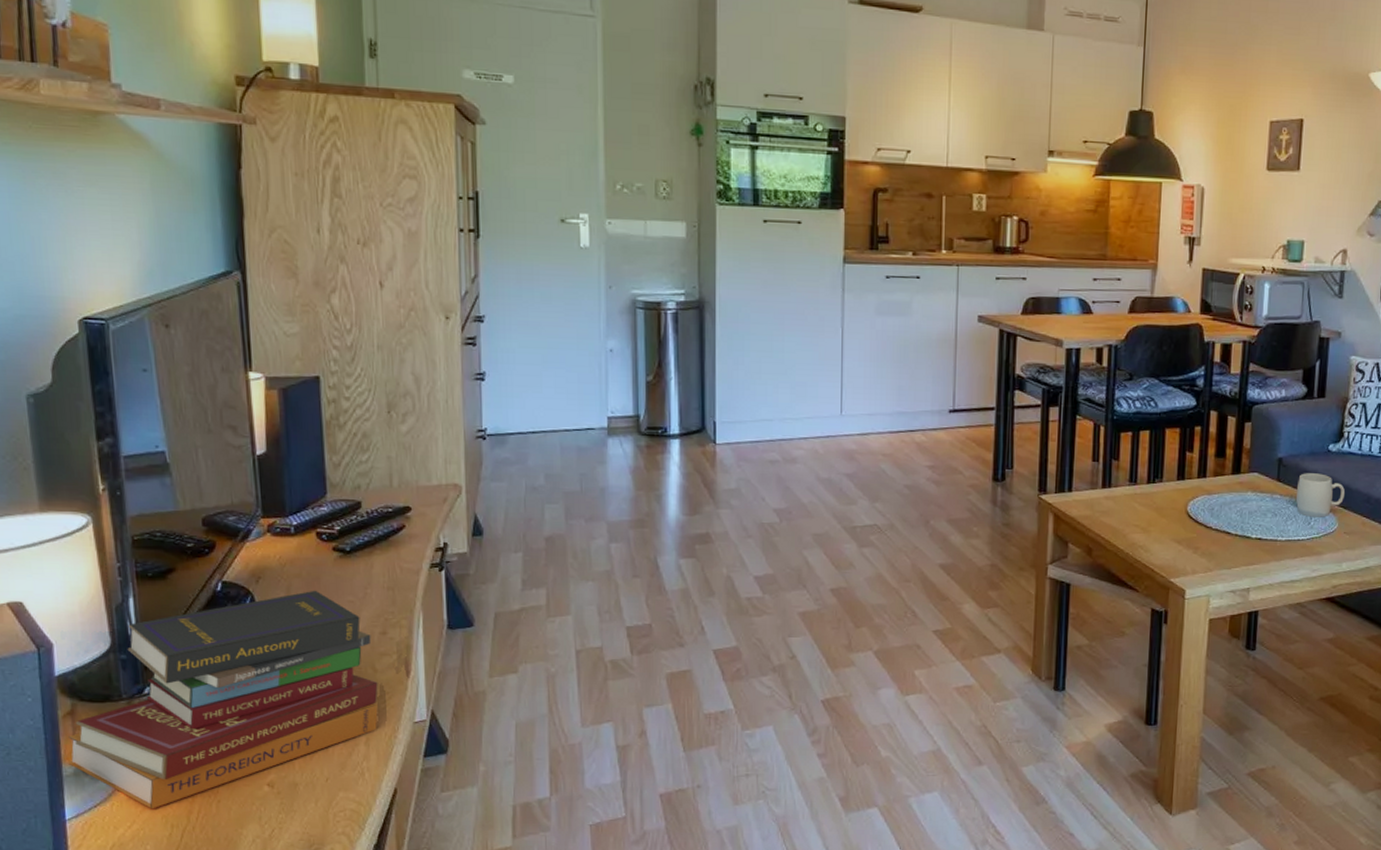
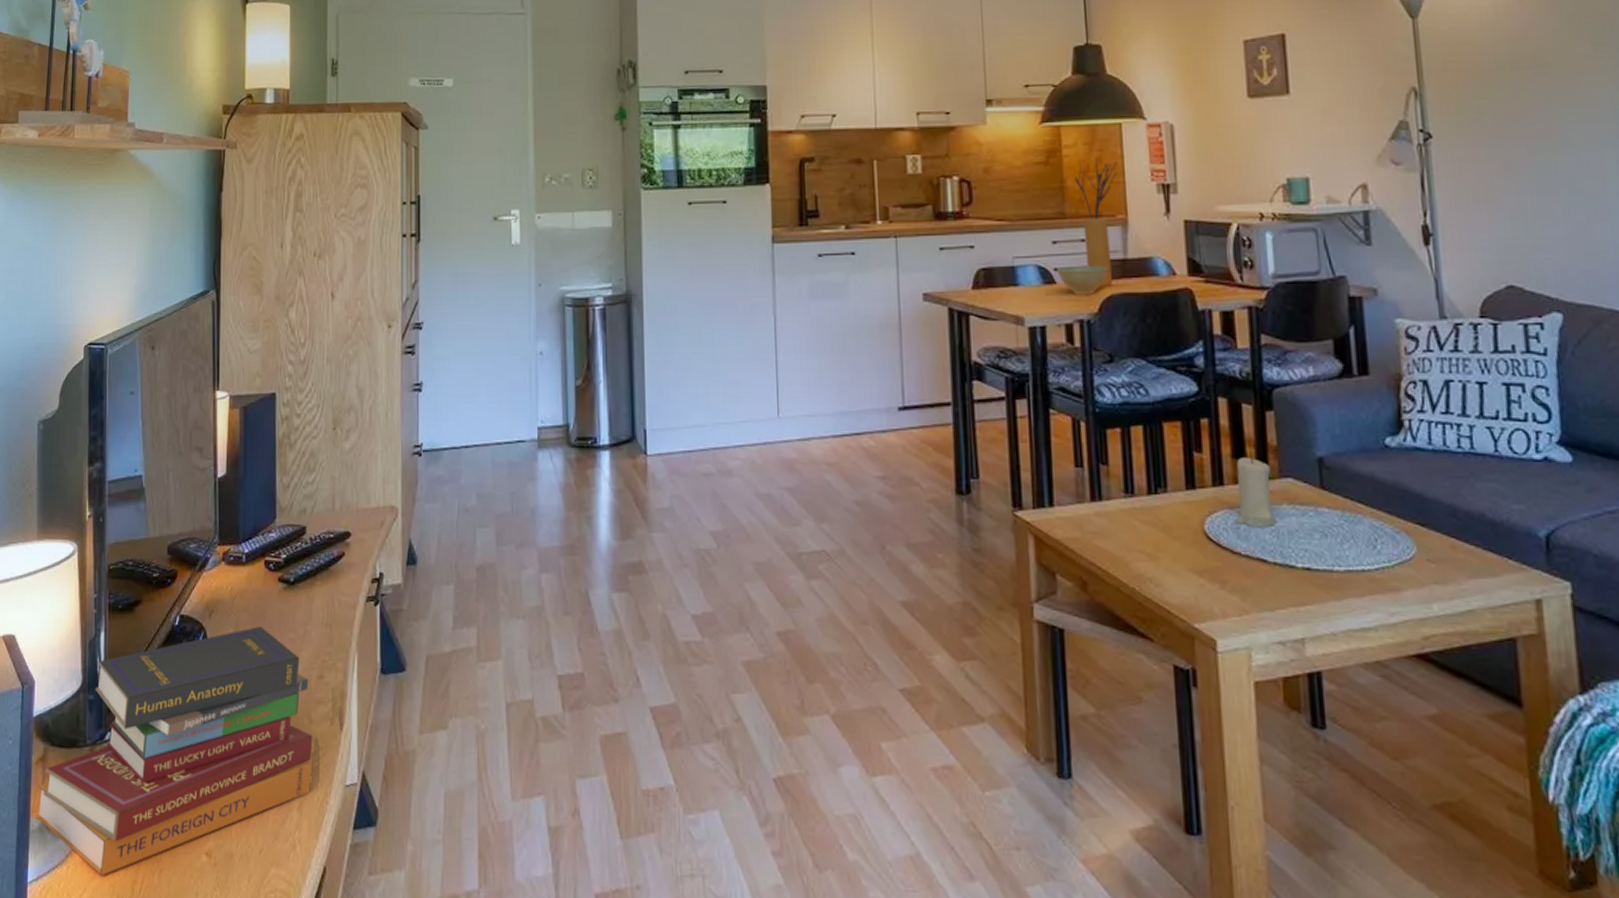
bowl: none [1095,300,1136,325] -> present [1057,266,1108,295]
vase: none [1118,210,1155,320] -> present [1075,158,1118,288]
candle: none [1210,456,1242,510] -> present [1234,456,1277,528]
mug: present [1296,473,1346,519] -> none [1348,477,1420,540]

